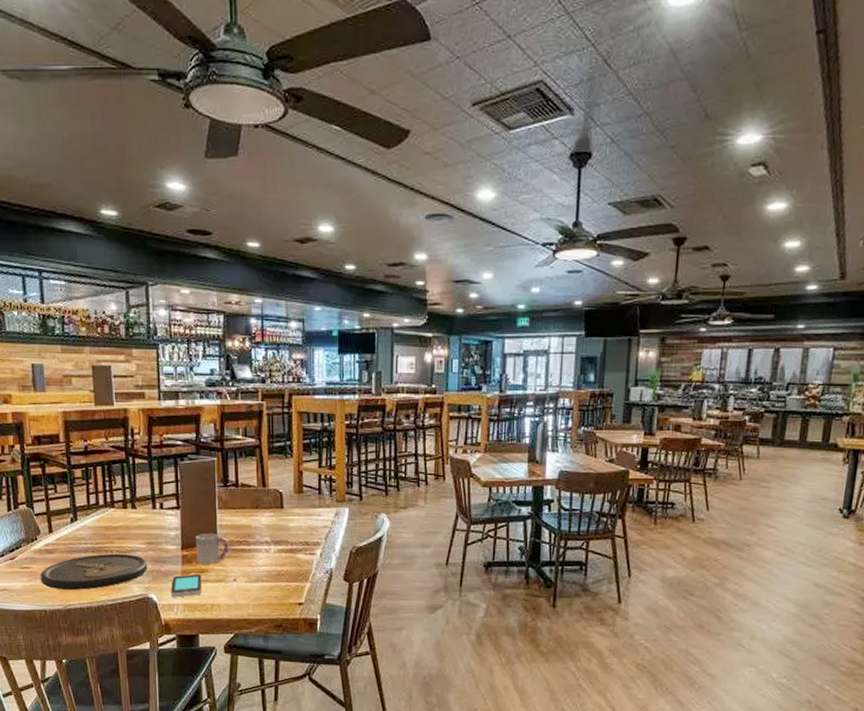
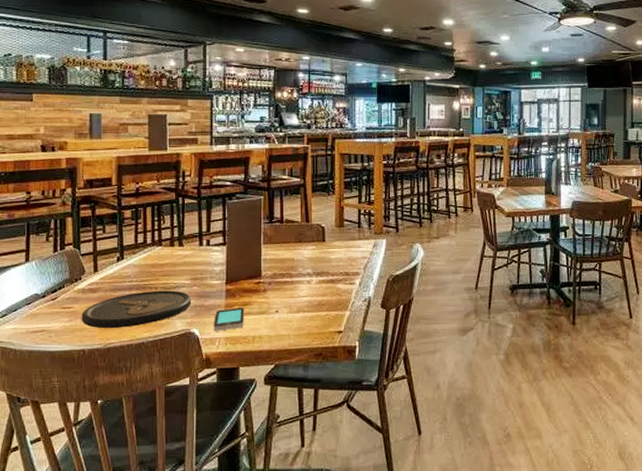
cup: present [196,533,229,564] -> none [240,267,272,297]

